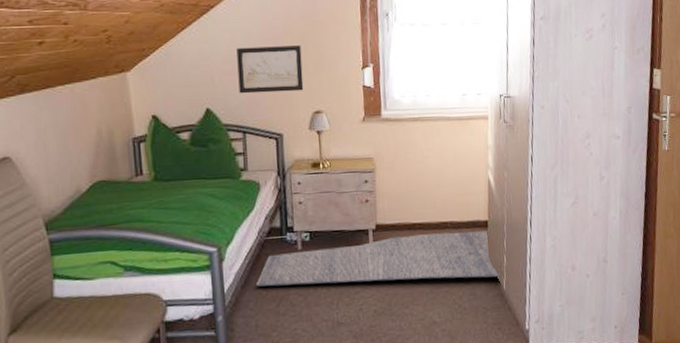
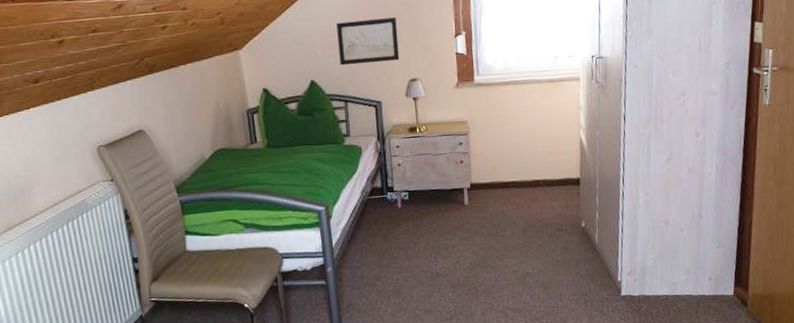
rug: present [255,230,502,287] -> none [360,187,594,241]

